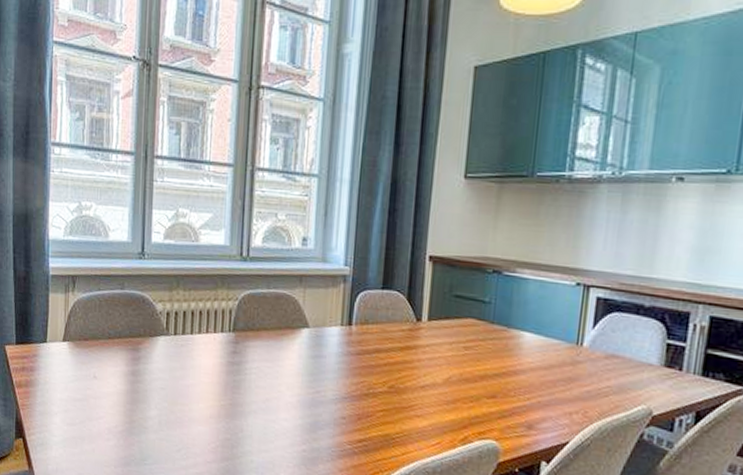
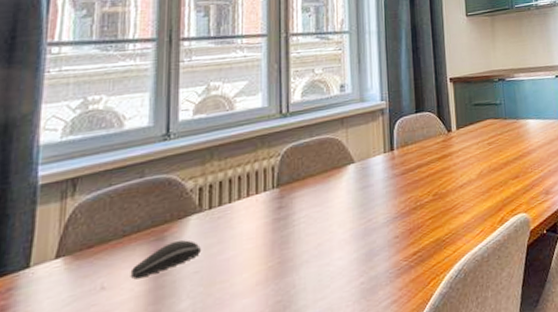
computer mouse: none [114,355,167,379] -> present [130,240,201,278]

